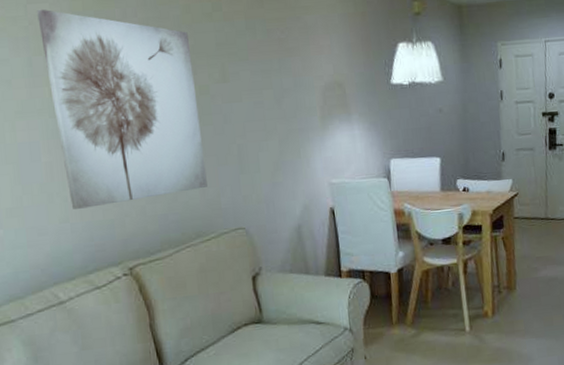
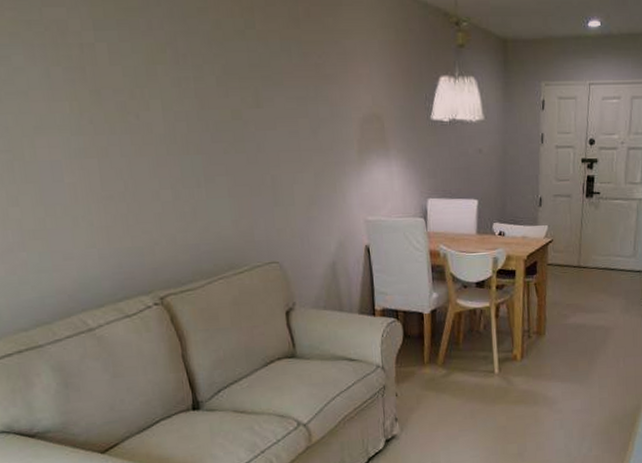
wall art: present [37,9,208,209] -> none [53,13,240,234]

